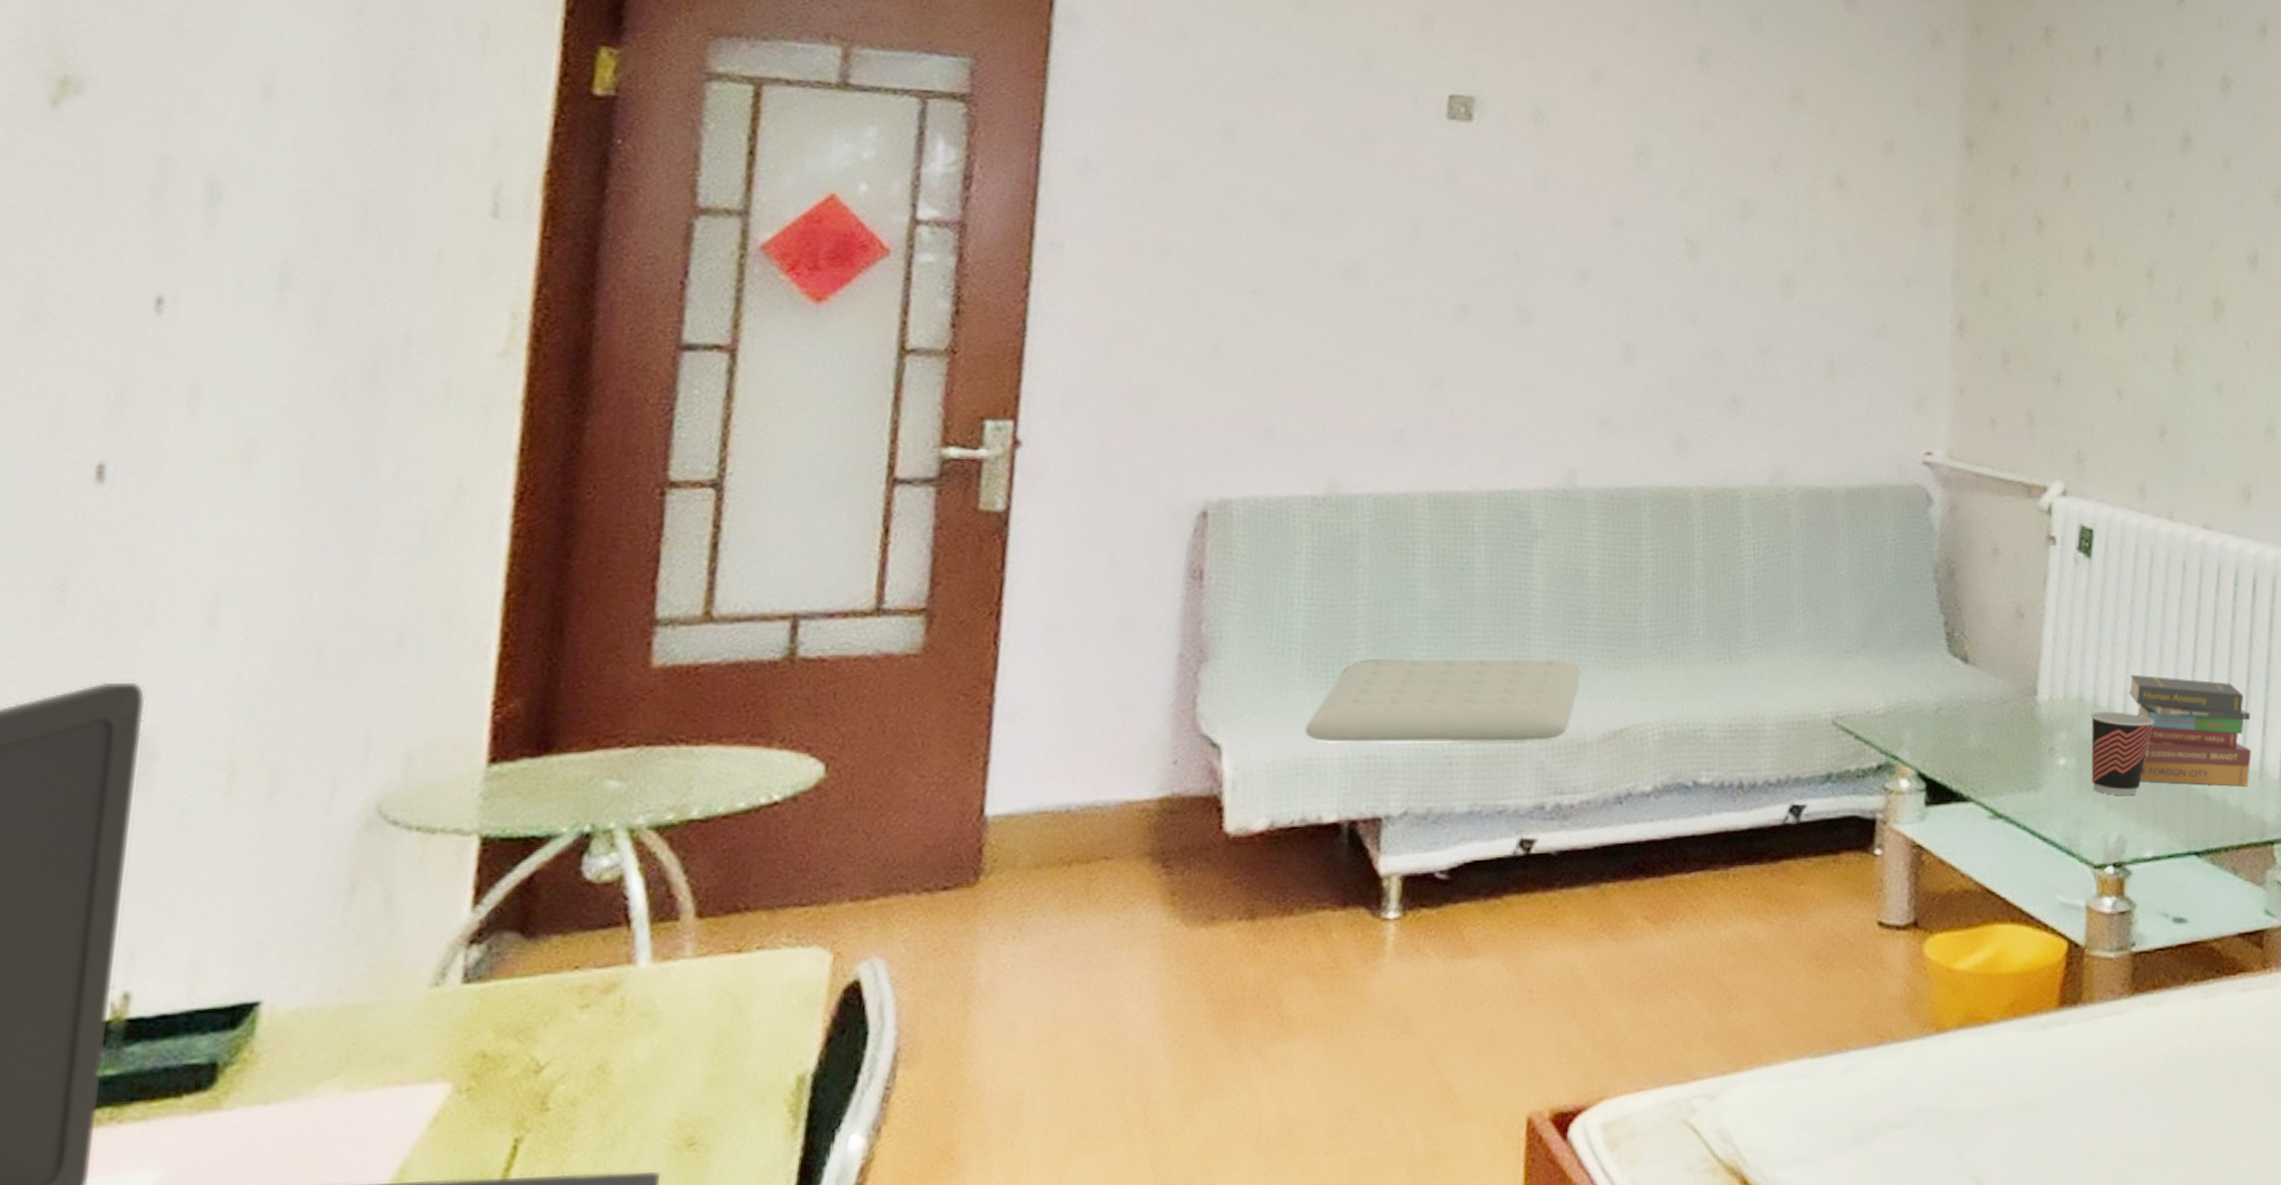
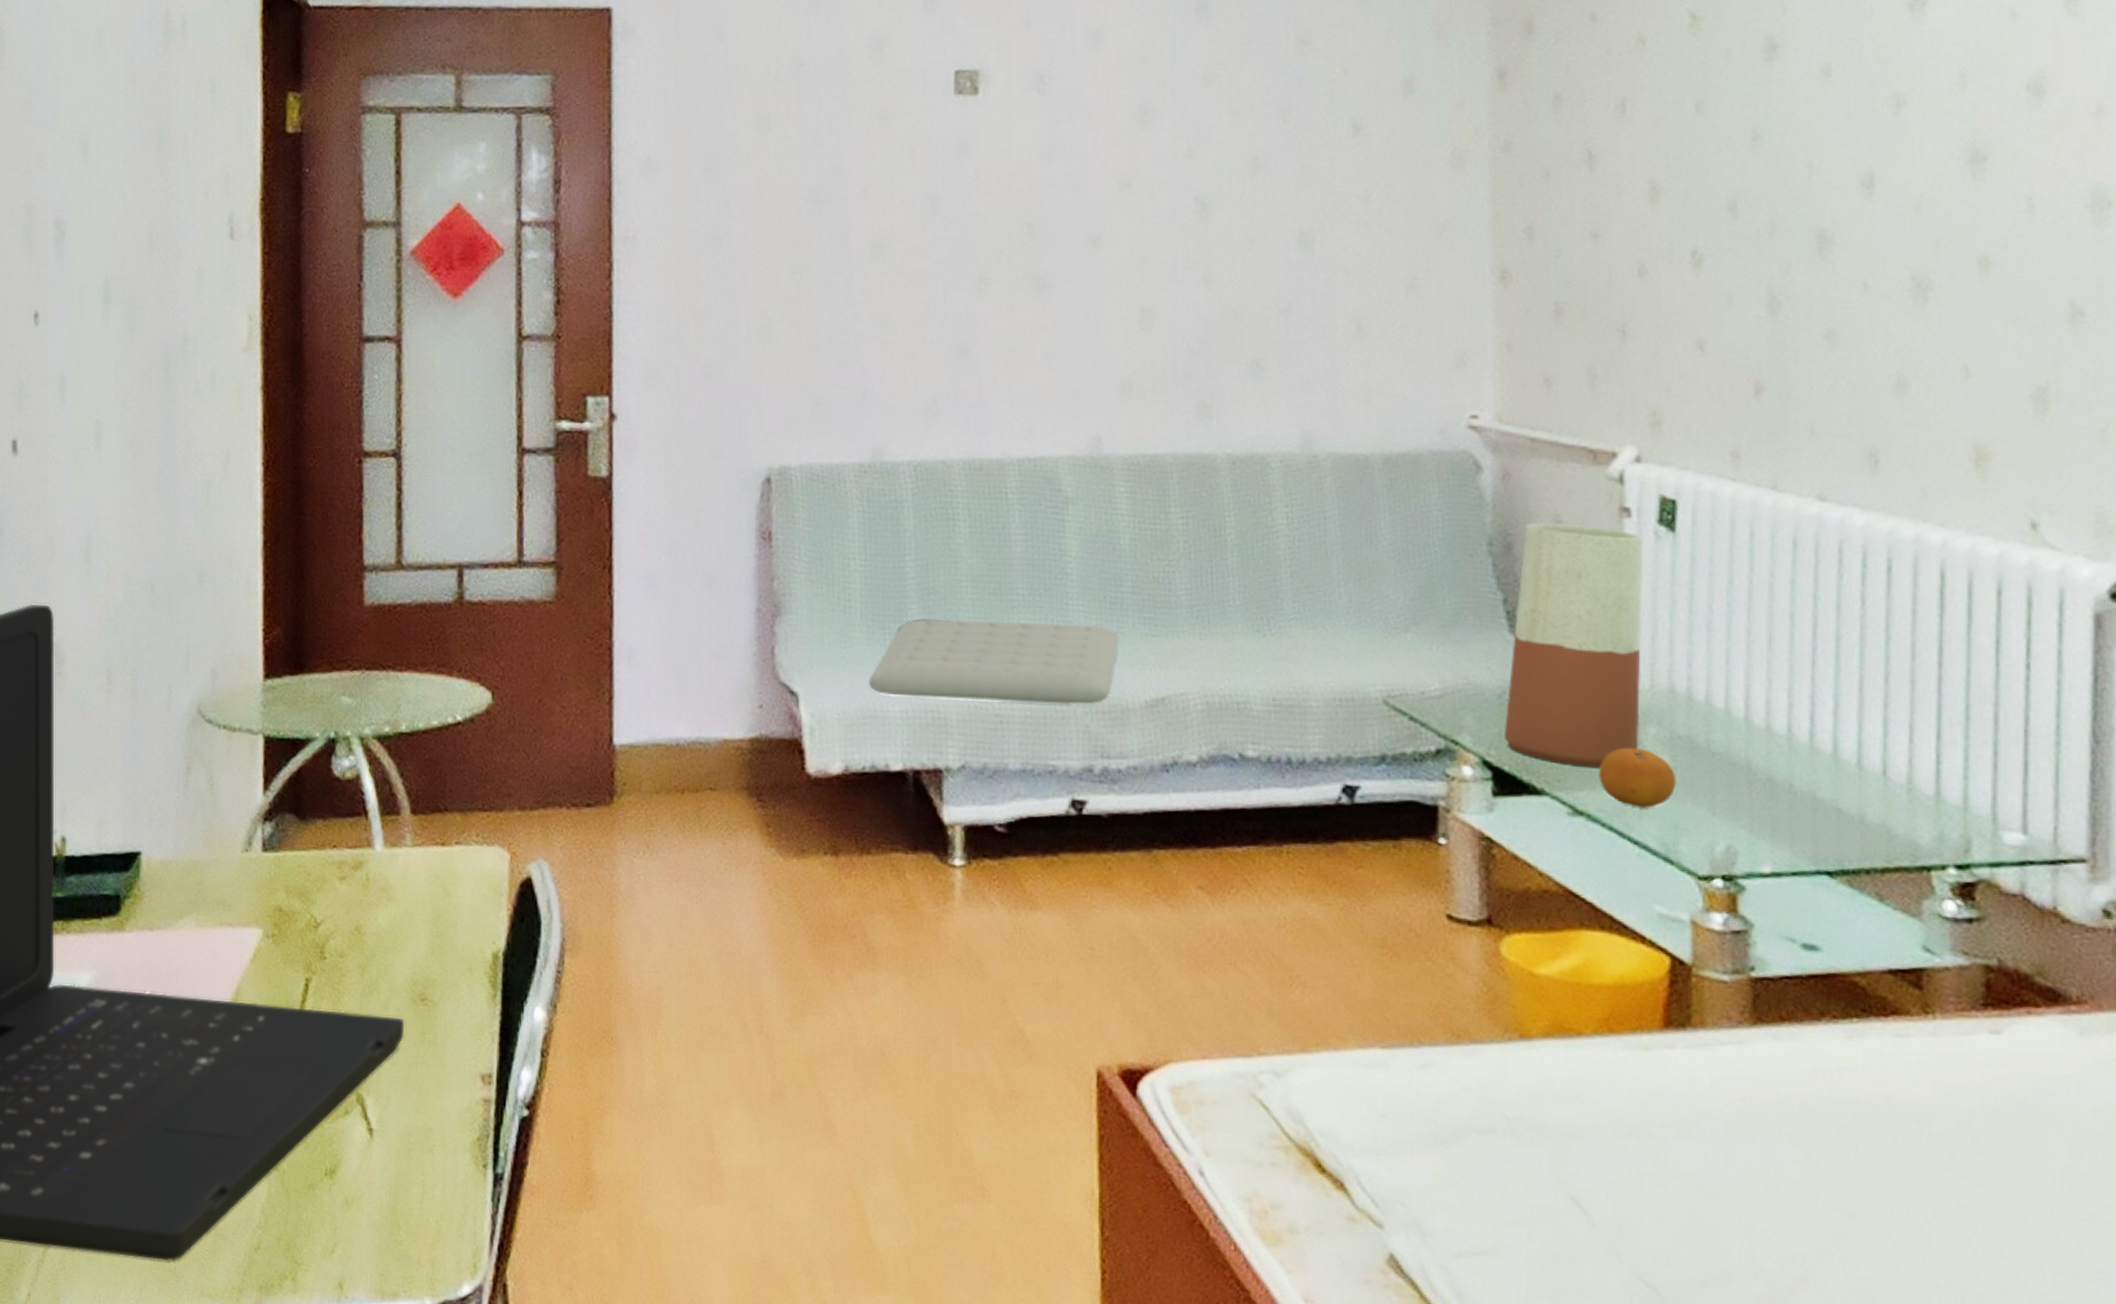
vase: none [1938,551,2065,773] -> present [1505,523,1643,768]
fruit: none [2017,753,2081,808] -> present [1599,747,1676,809]
cup: present [2091,712,2154,796] -> none [1685,705,1766,802]
books: present [2128,674,2251,786] -> none [1730,665,1895,801]

